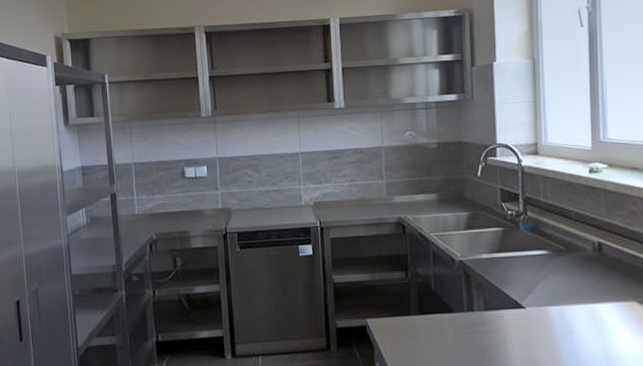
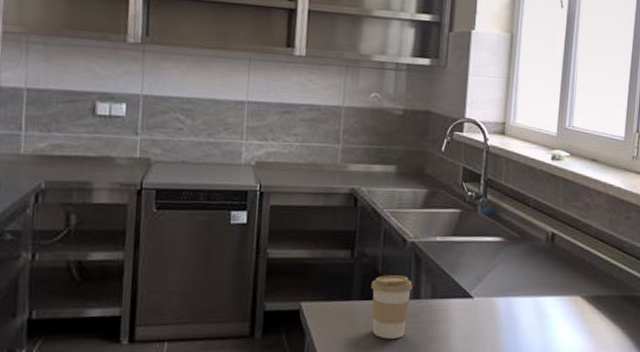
coffee cup: none [427,291,466,349] -> present [371,275,413,340]

